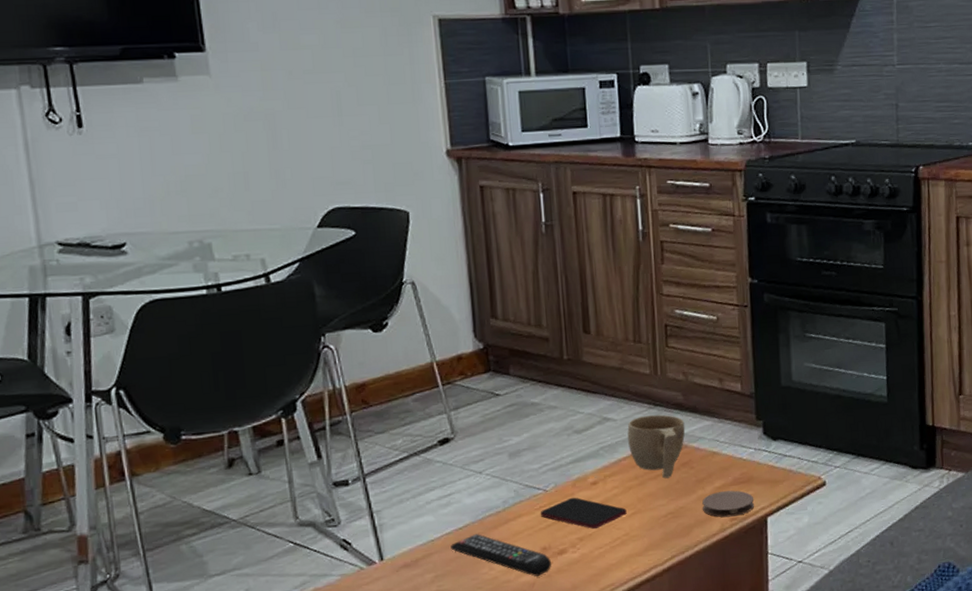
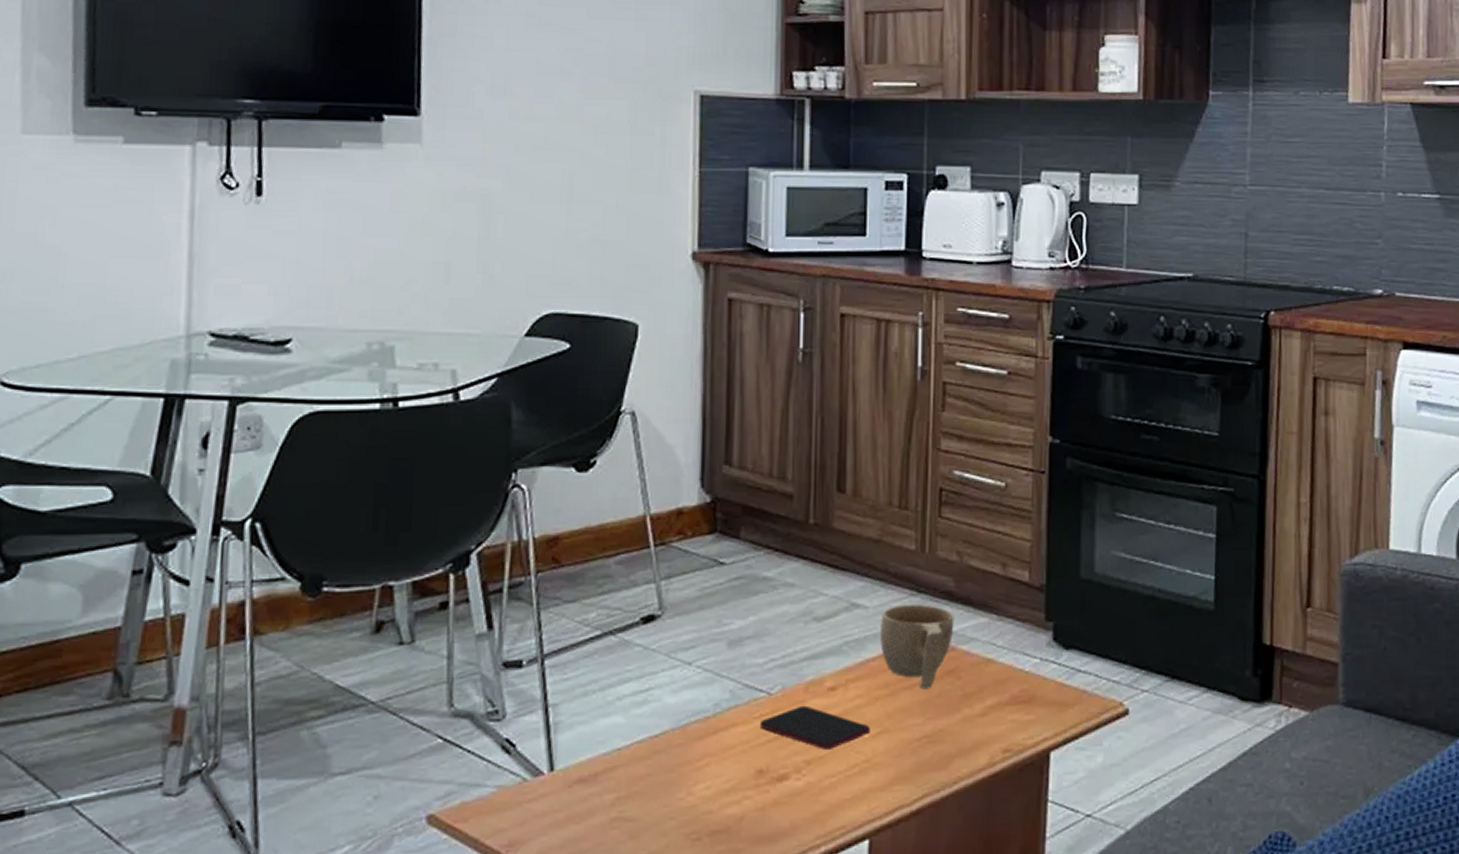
remote control: present [451,534,552,577] -> none [641,745,768,808]
coaster: present [702,490,754,518] -> none [968,712,1035,748]

